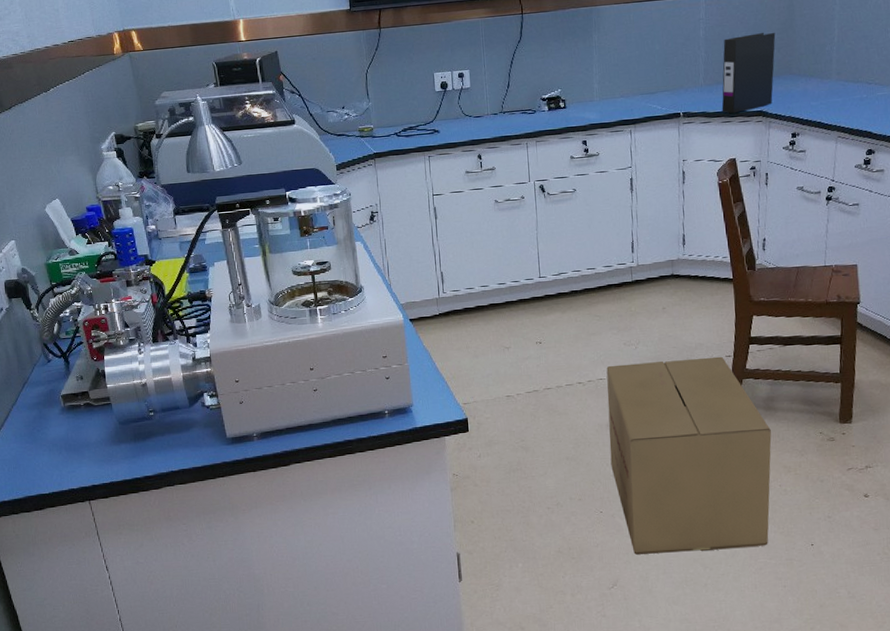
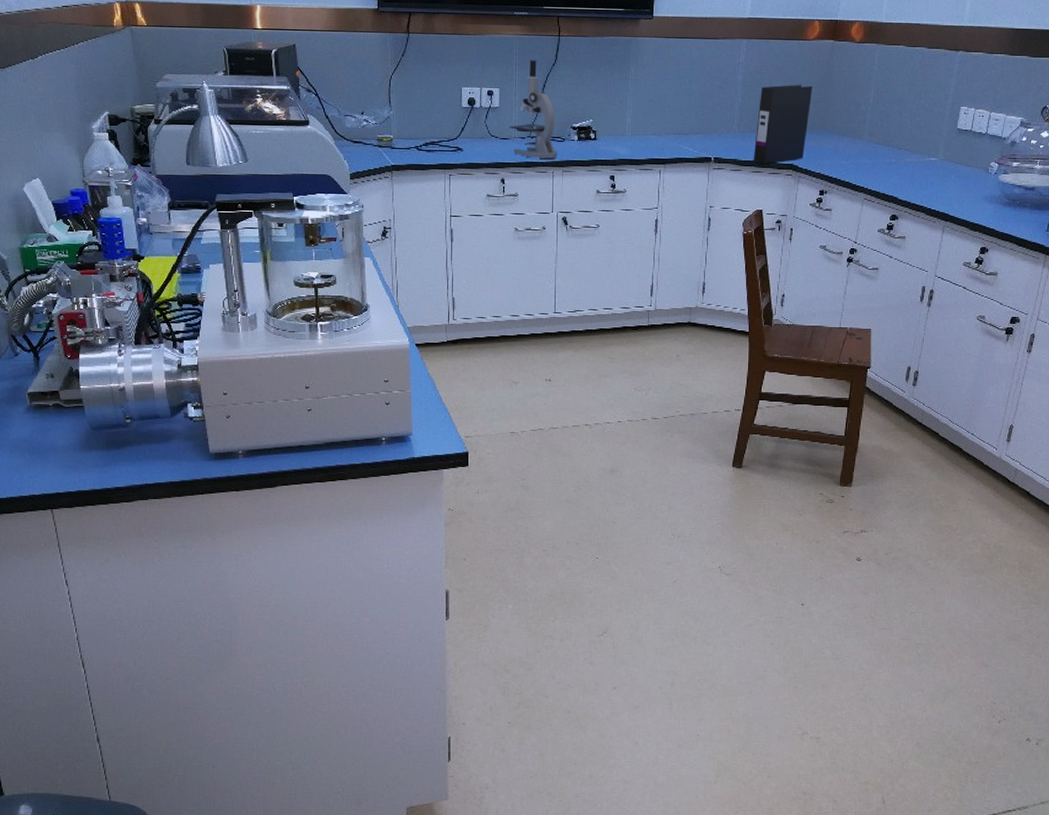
microscope: none [481,39,530,132] -> present [509,60,557,160]
box: present [606,356,772,555] -> none [611,409,773,604]

